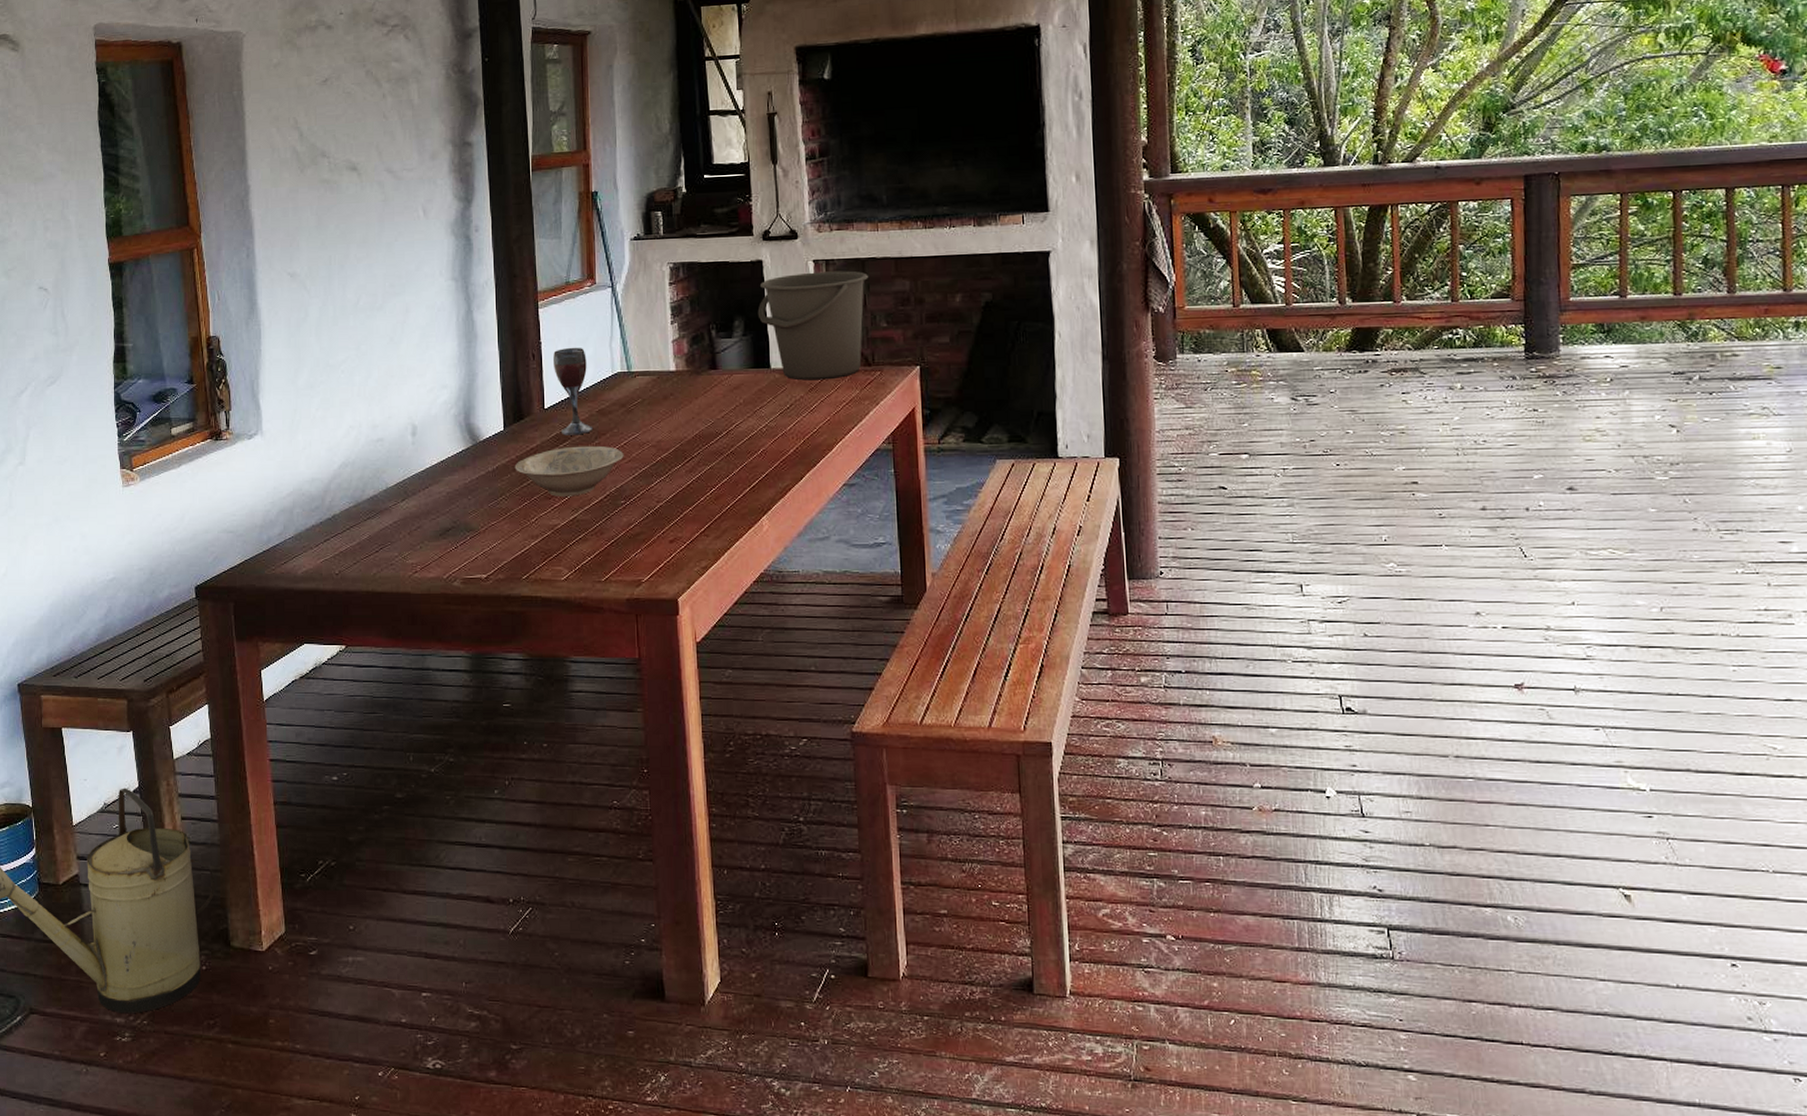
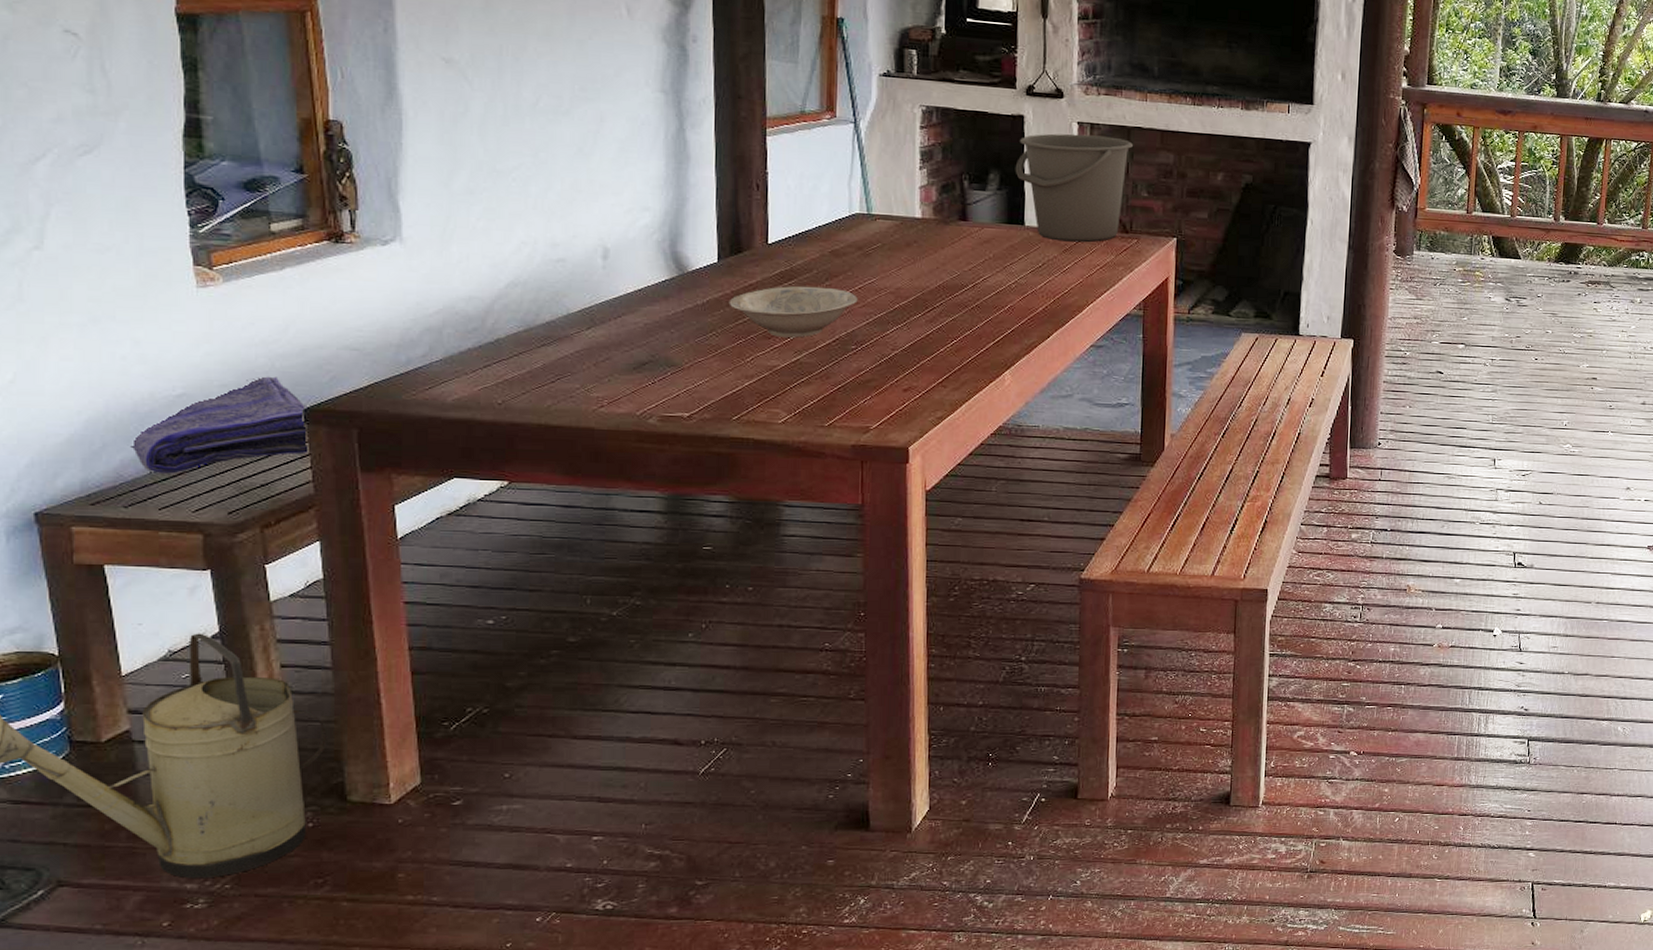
towel: none [79,559,199,648] -> present [131,376,309,474]
cup: present [553,347,594,435] -> none [781,181,825,275]

